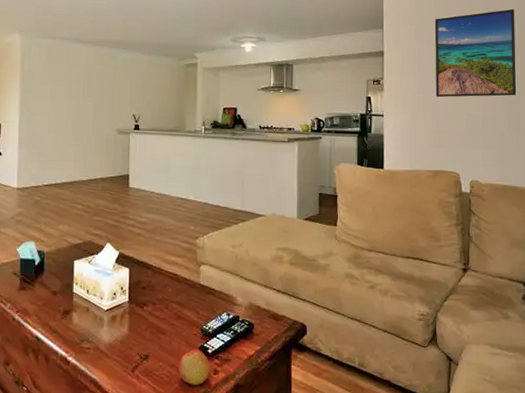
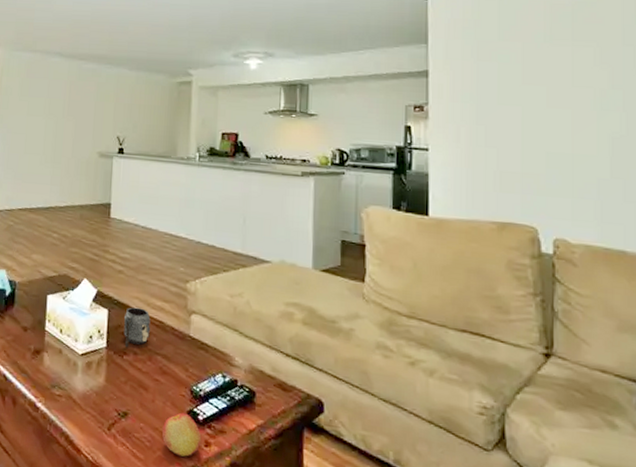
mug: none [143,264,166,299] -> present [124,307,151,347]
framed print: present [434,8,517,98] -> none [499,18,623,132]

